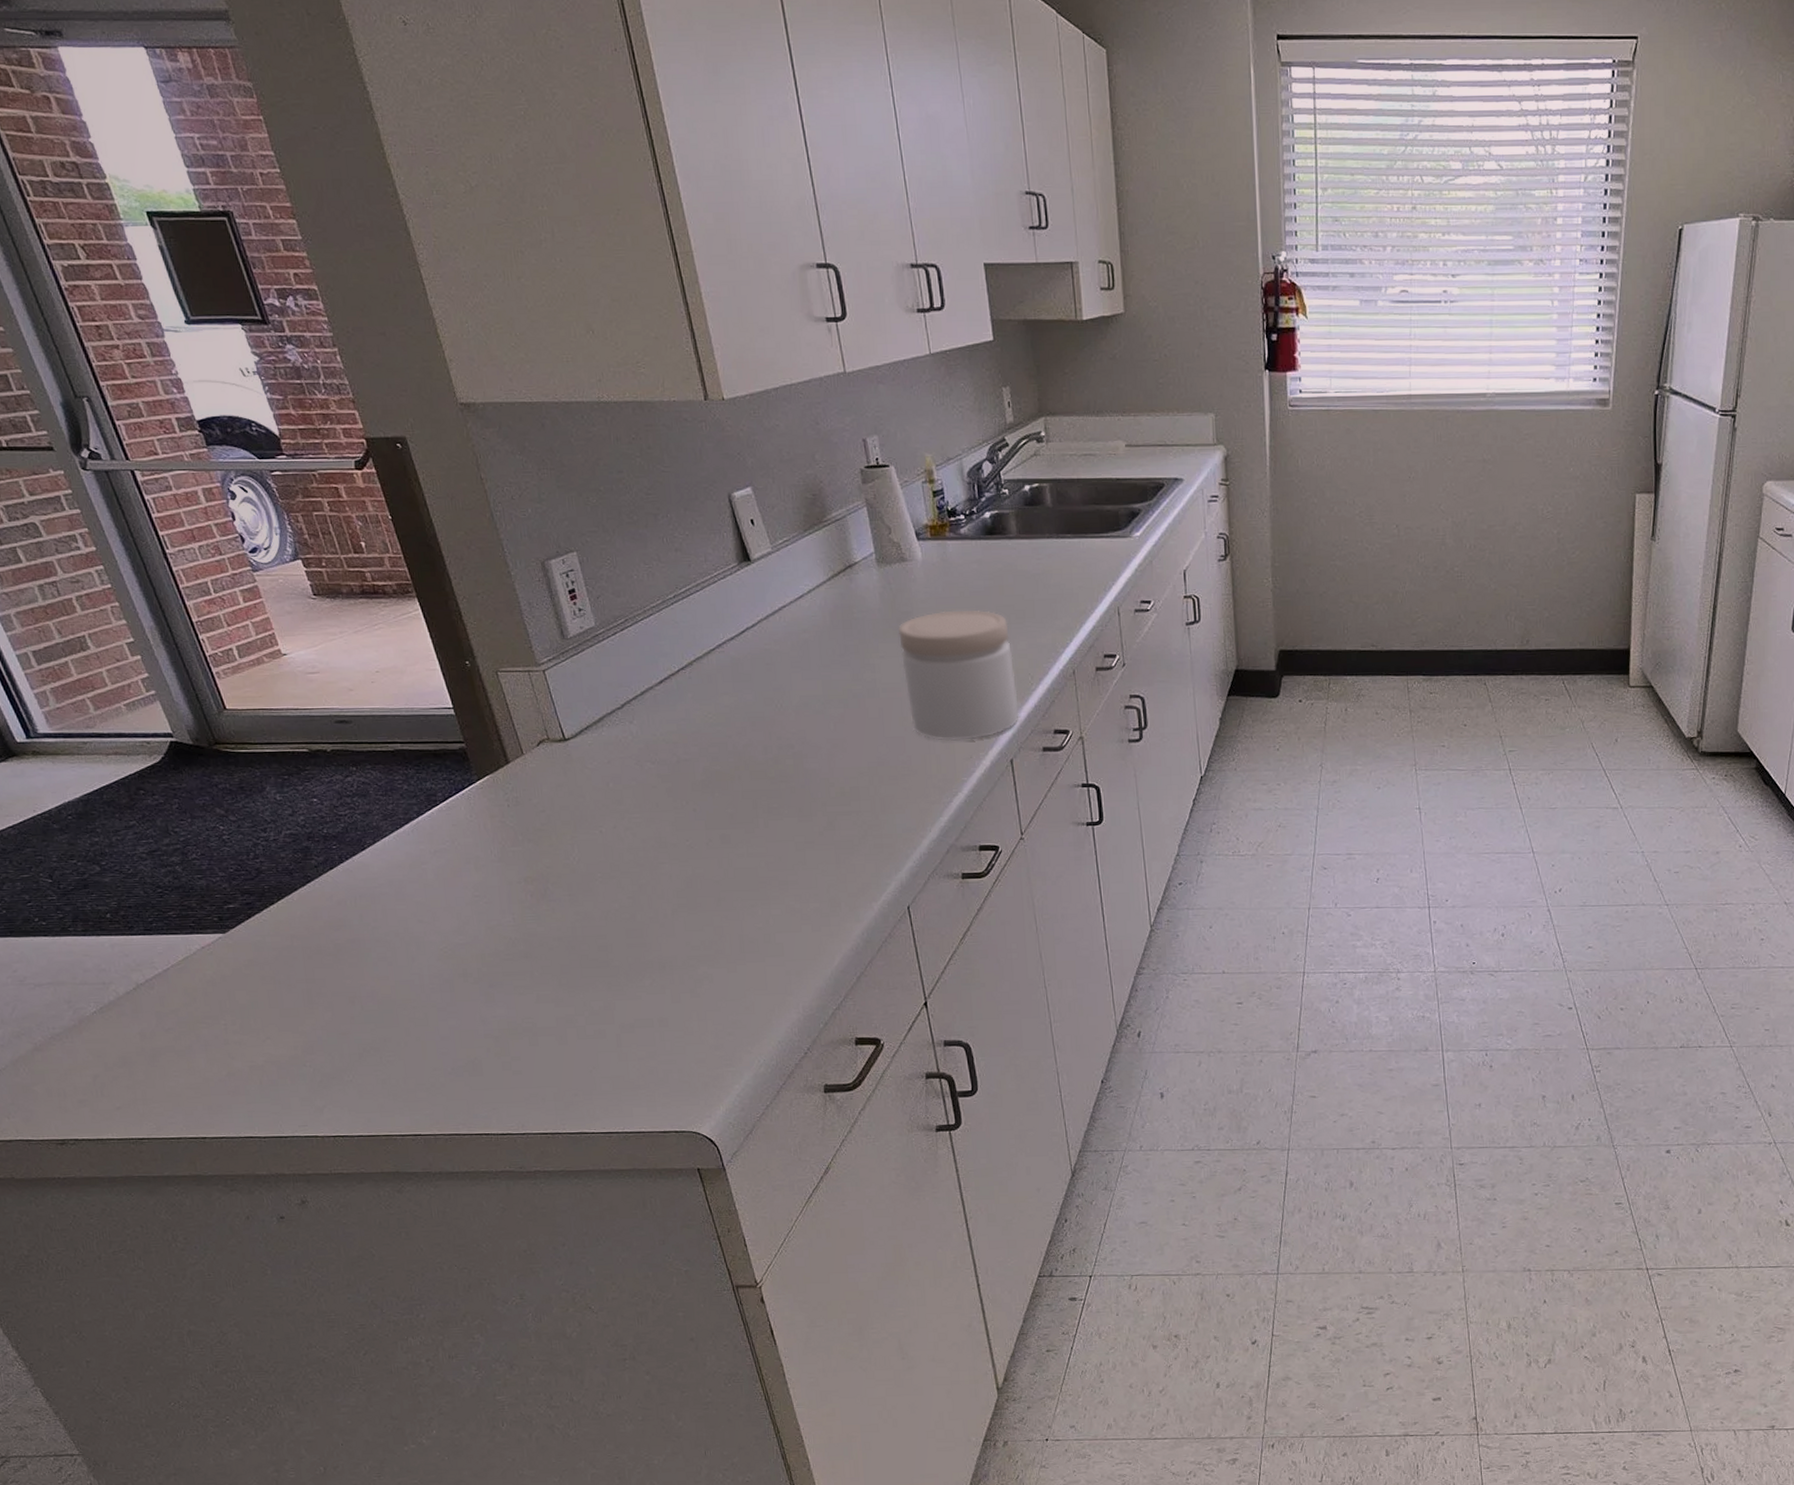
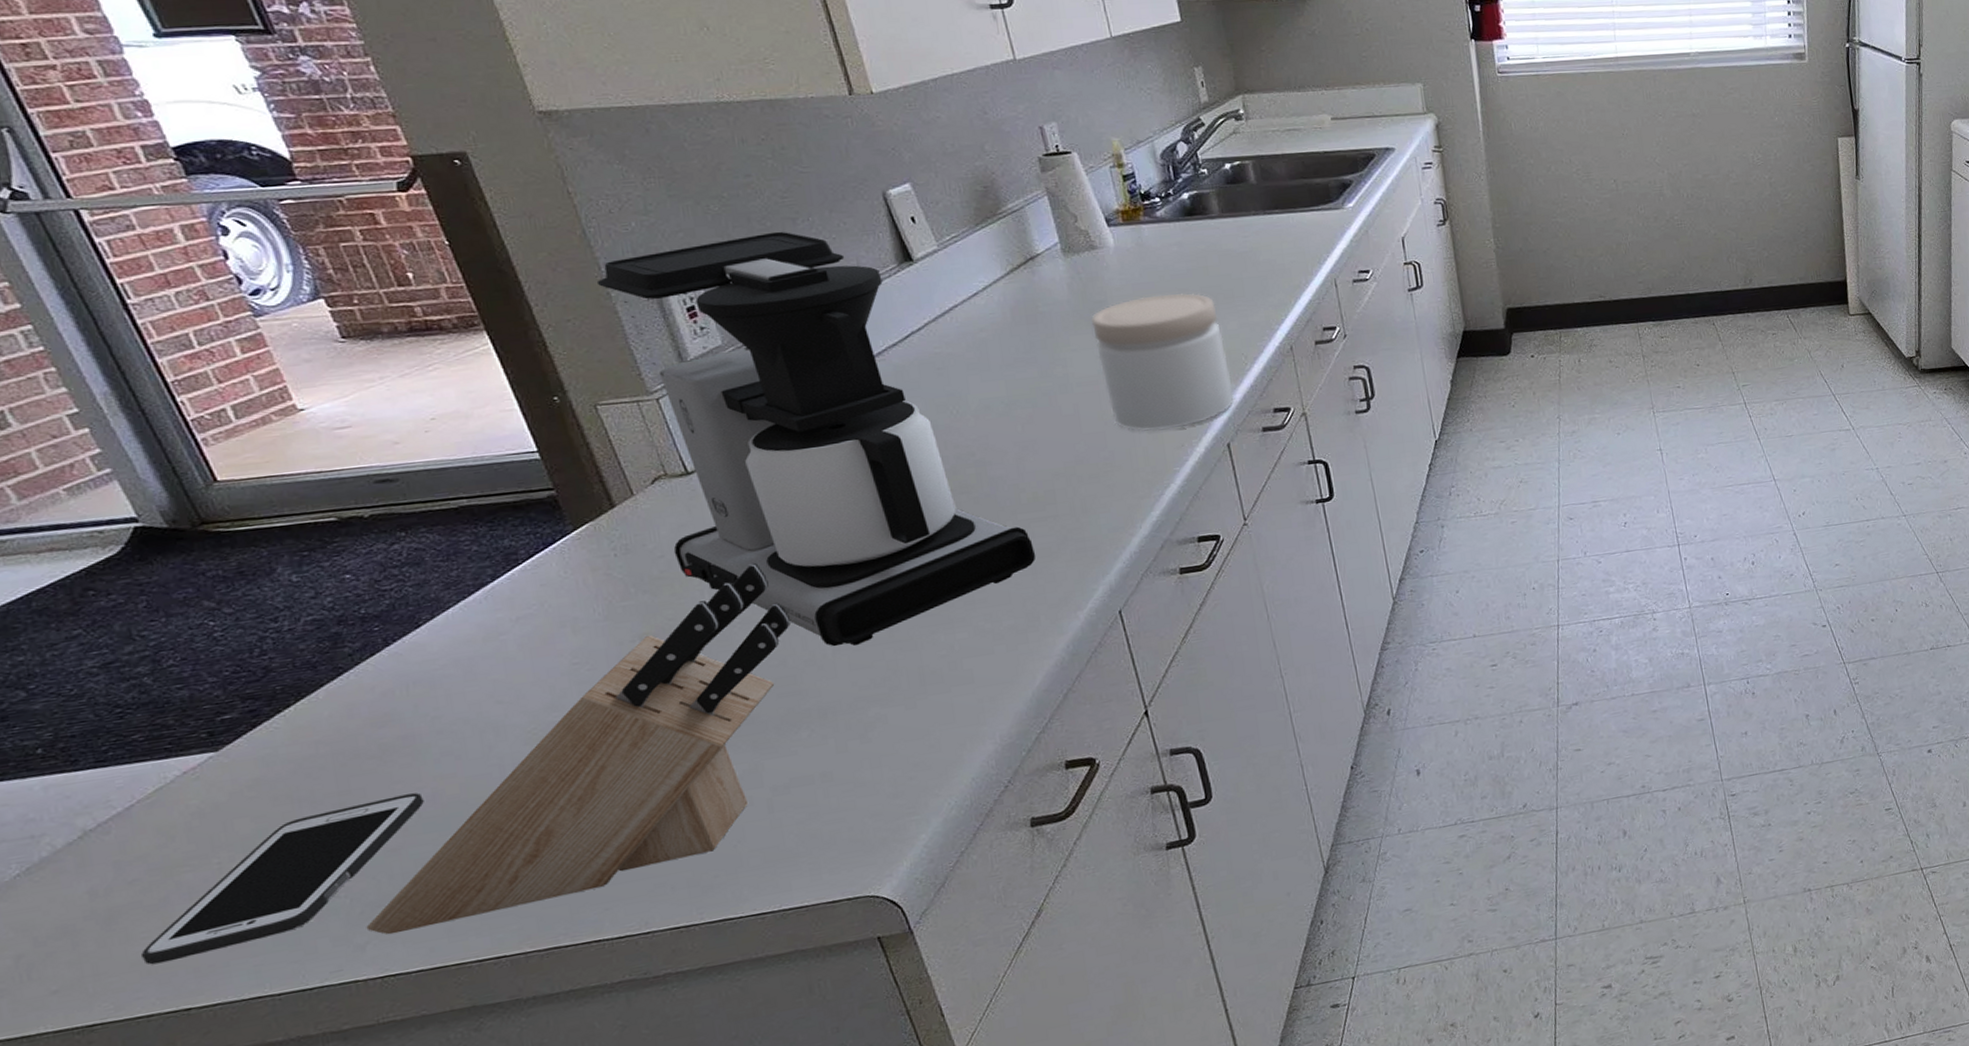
cell phone: none [173,989,366,1098] -> present [140,792,424,965]
knife block: none [324,825,641,1103] -> present [366,562,792,935]
coffee maker: none [500,525,840,909] -> present [596,231,1036,647]

